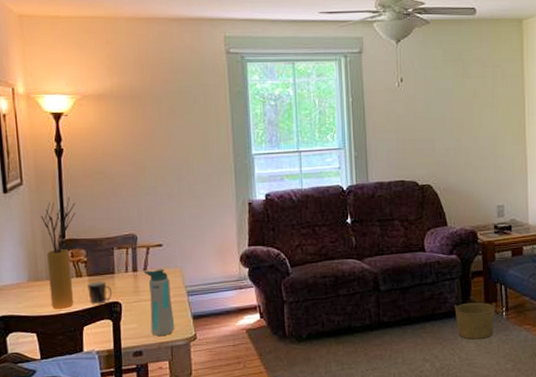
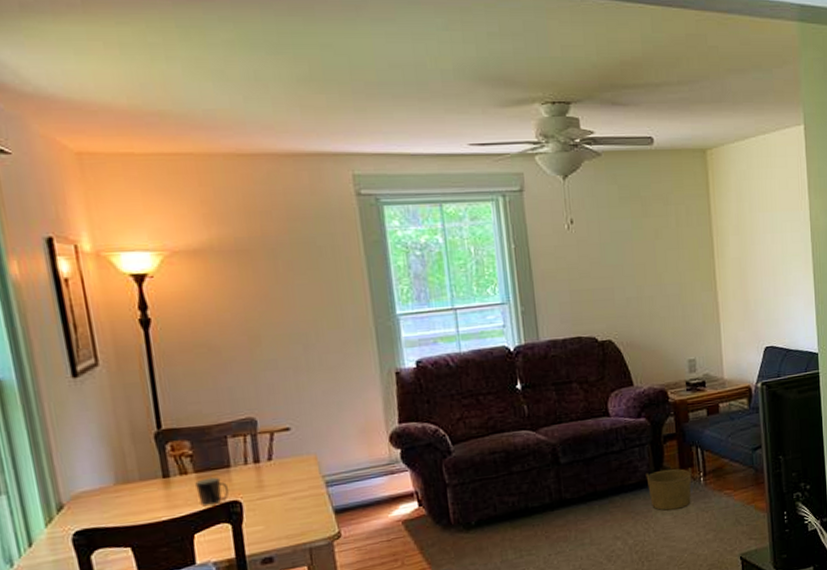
vase: present [40,196,76,309] -> none [125,377,179,516]
water bottle: present [143,269,175,337] -> none [268,457,313,538]

